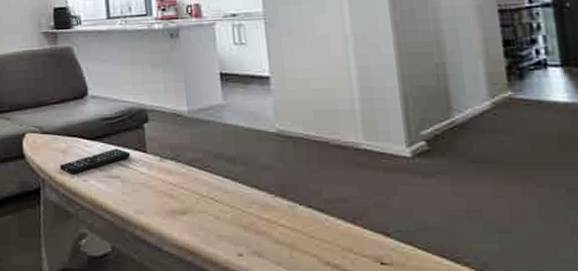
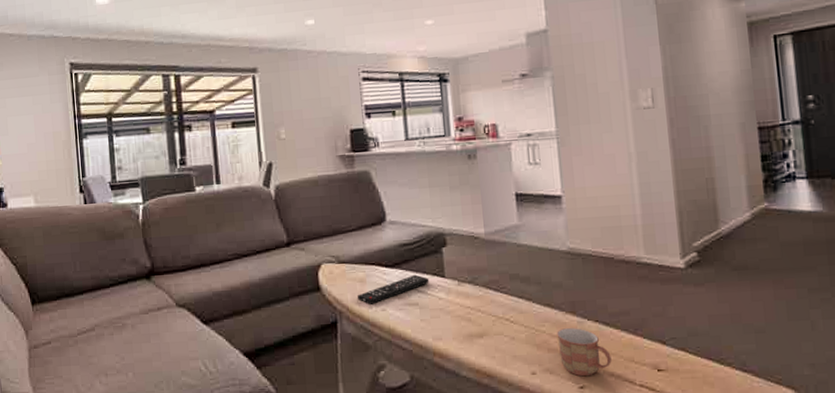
mug: none [265,212,327,263] -> present [556,328,612,377]

